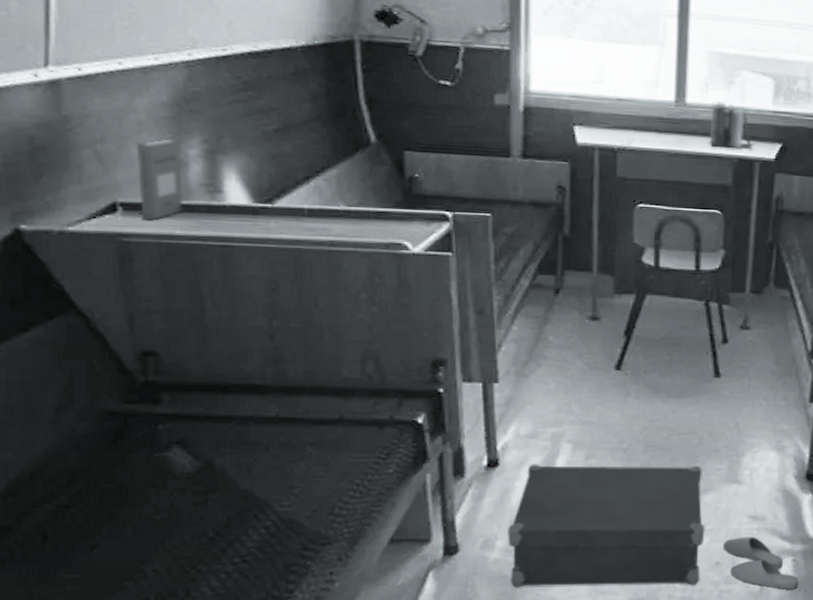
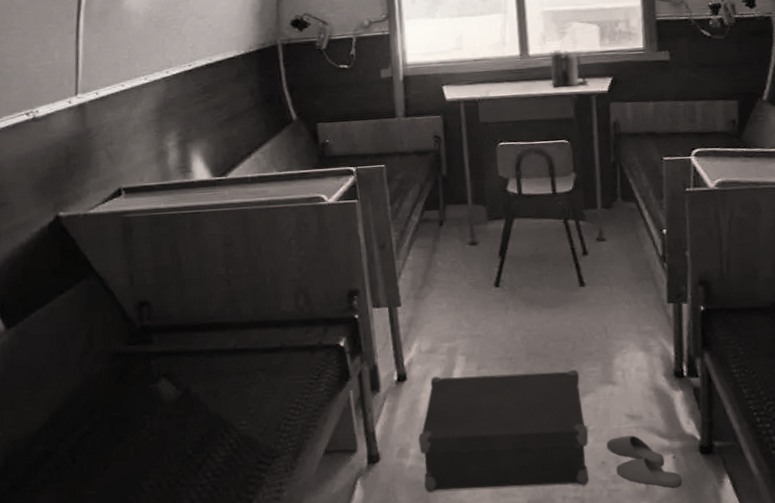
book: present [136,138,185,221] -> none [133,135,166,200]

